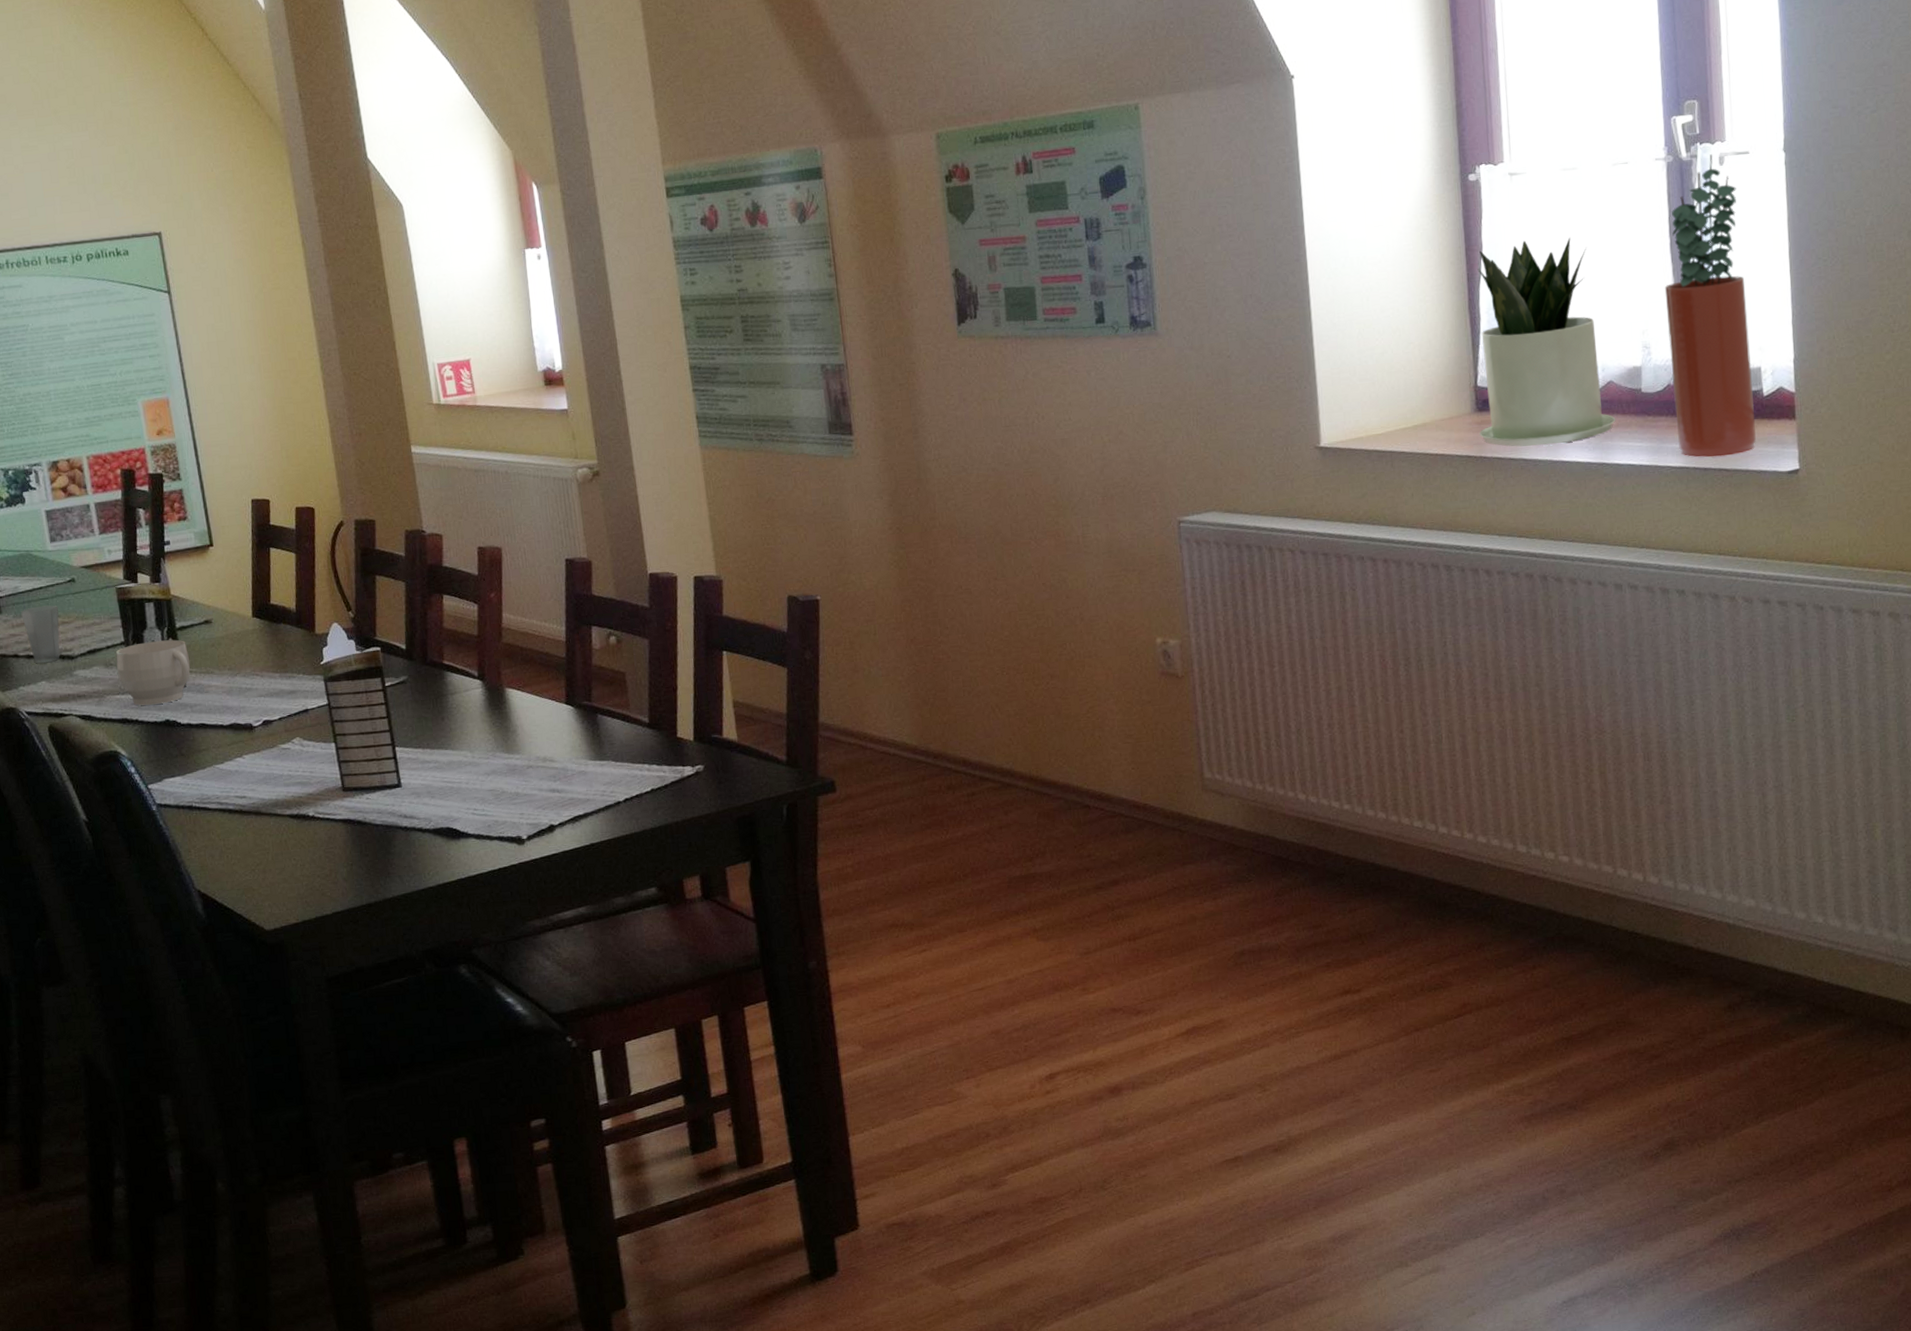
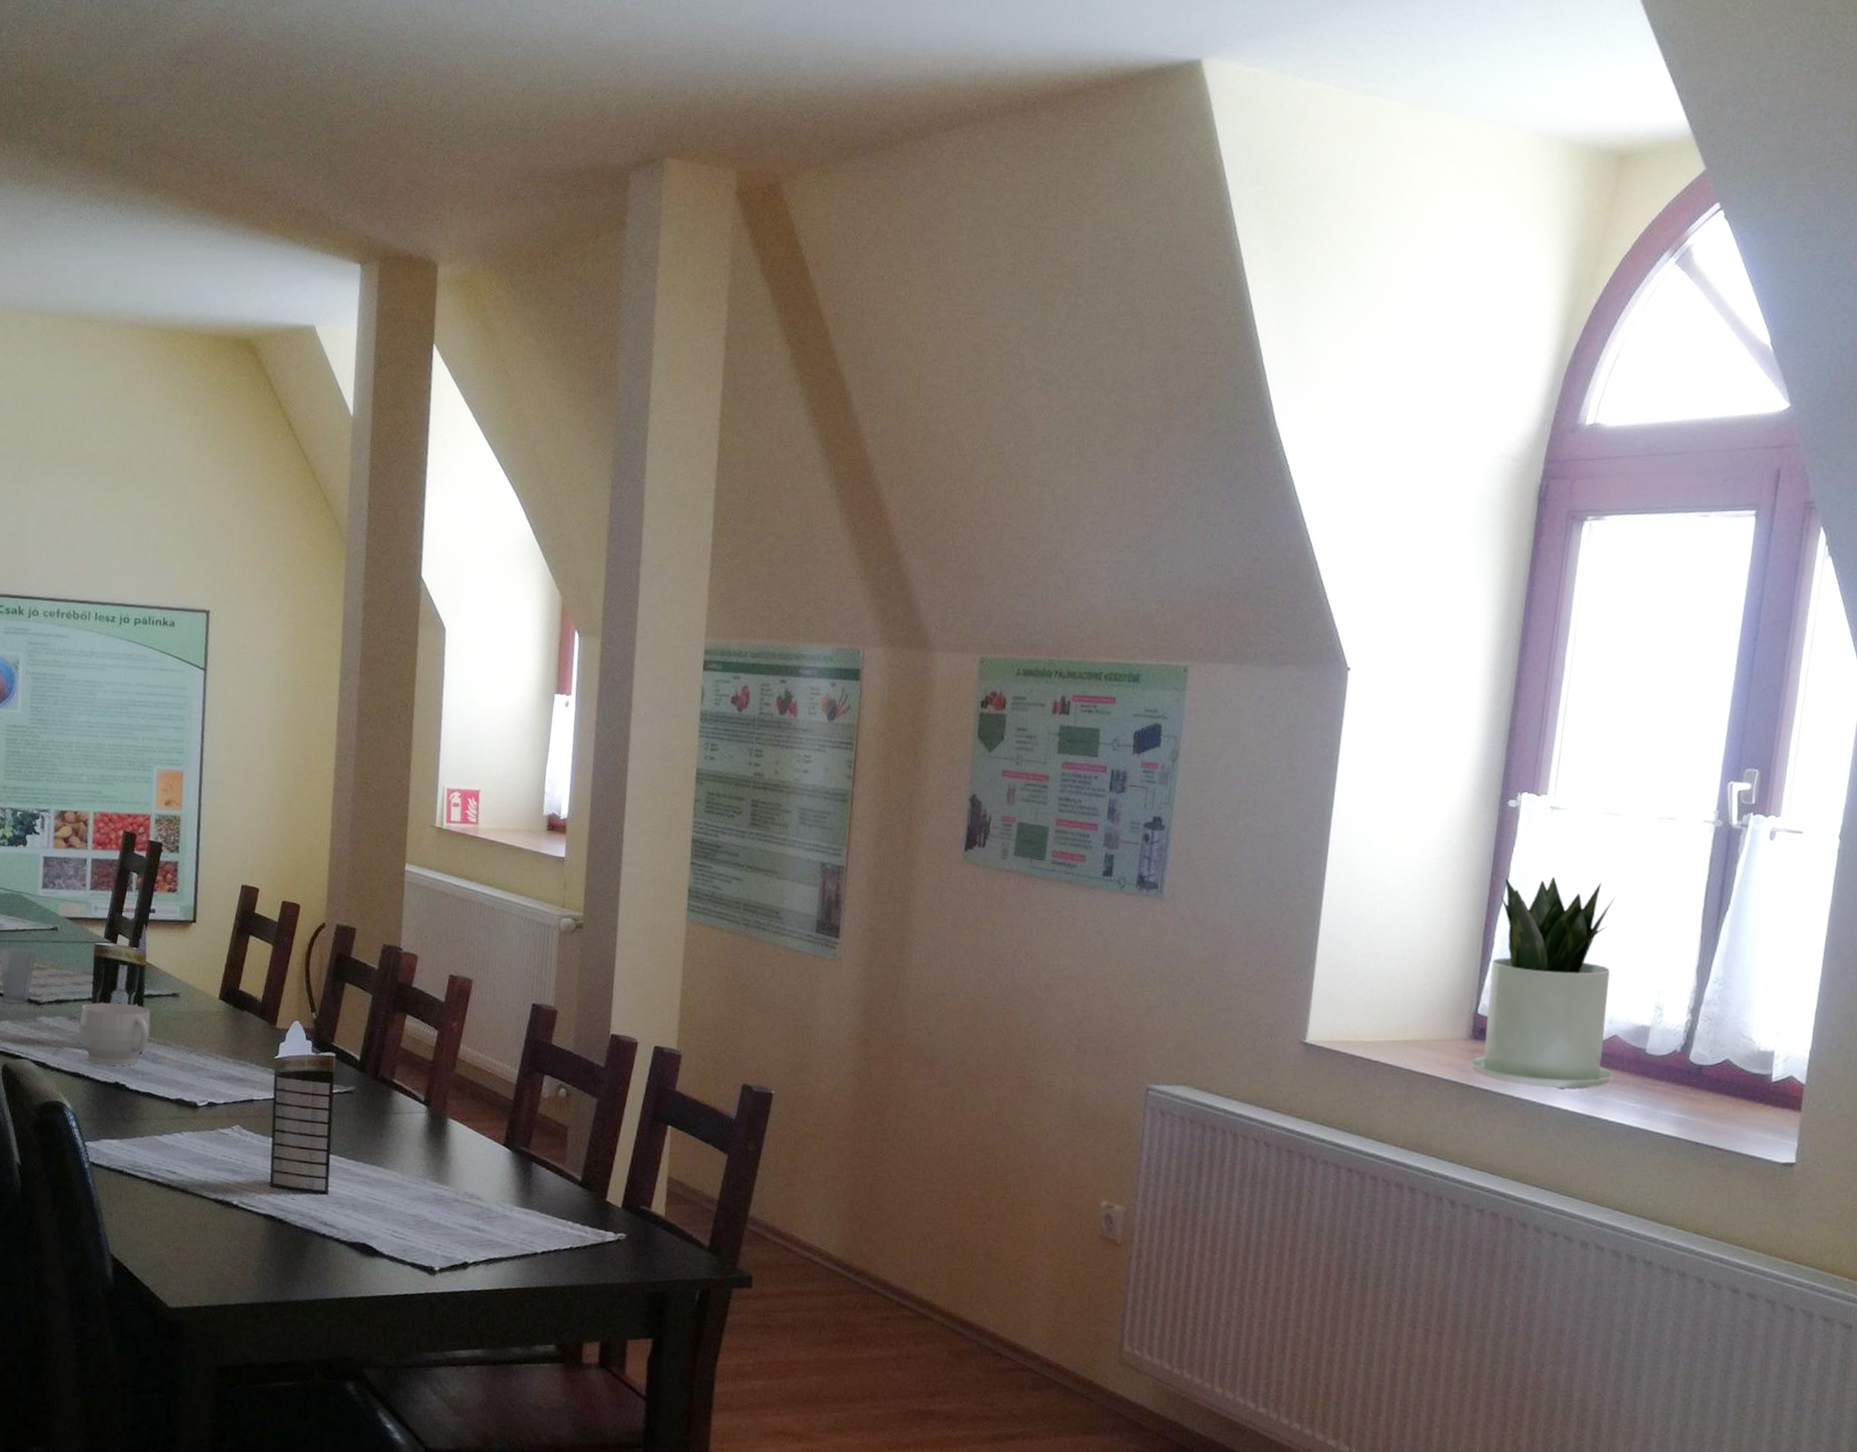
vase: present [1664,154,1756,457] -> none [1673,827,1783,1134]

